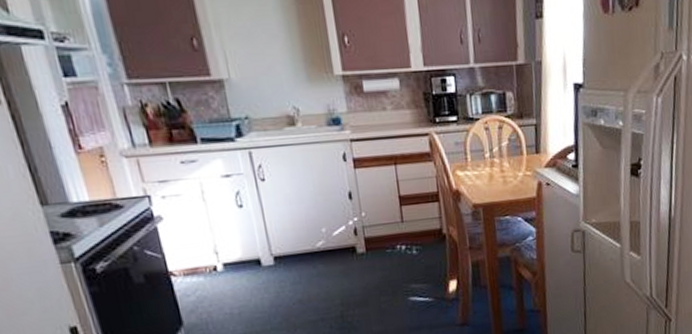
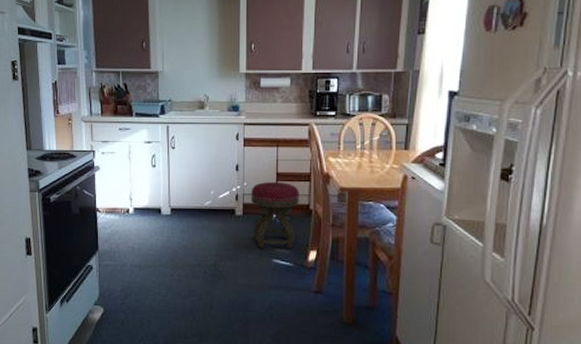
stool: none [371,206,431,287] -> present [250,182,299,249]

